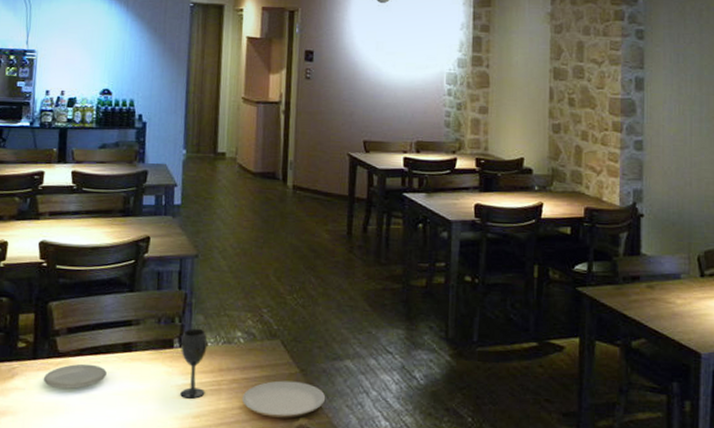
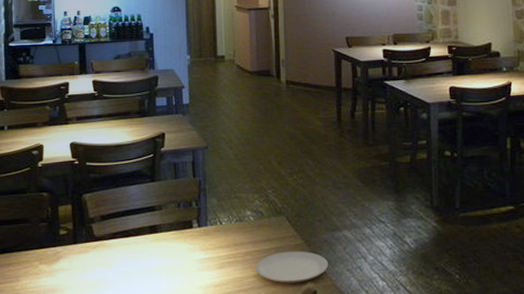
plate: present [43,364,107,390] -> none [84,245,137,268]
wine glass: present [180,328,208,399] -> none [199,210,223,270]

